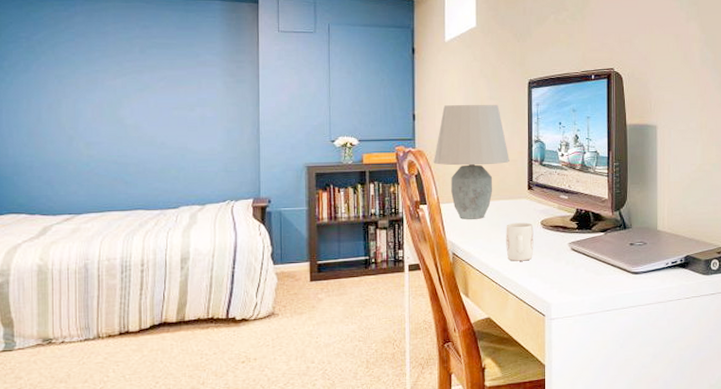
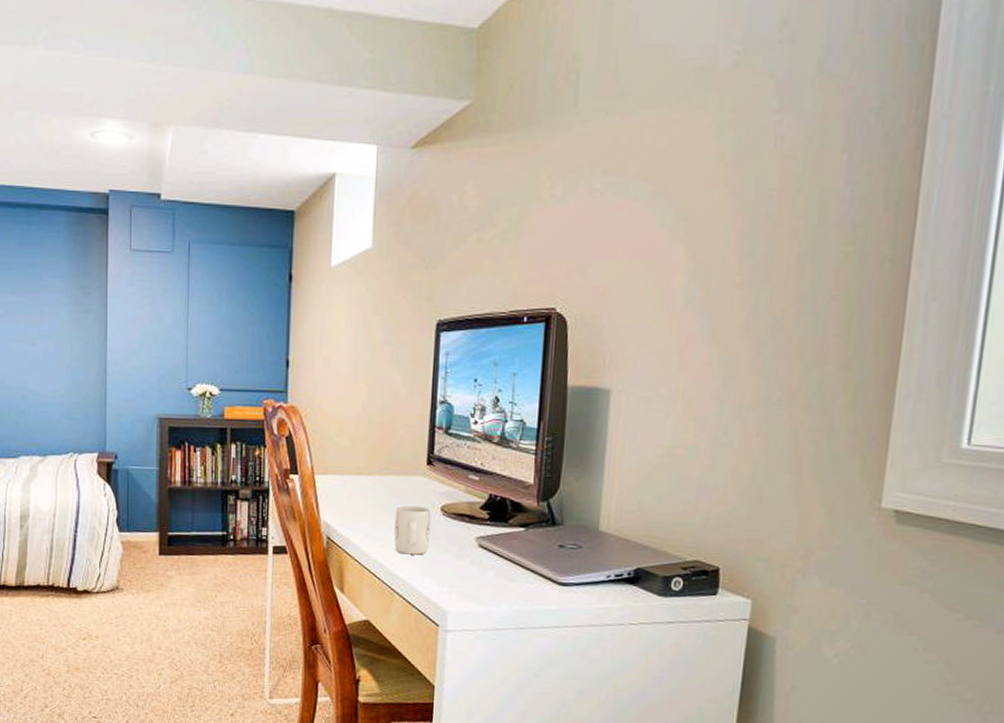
table lamp: present [434,105,509,219] -> none [309,350,406,498]

